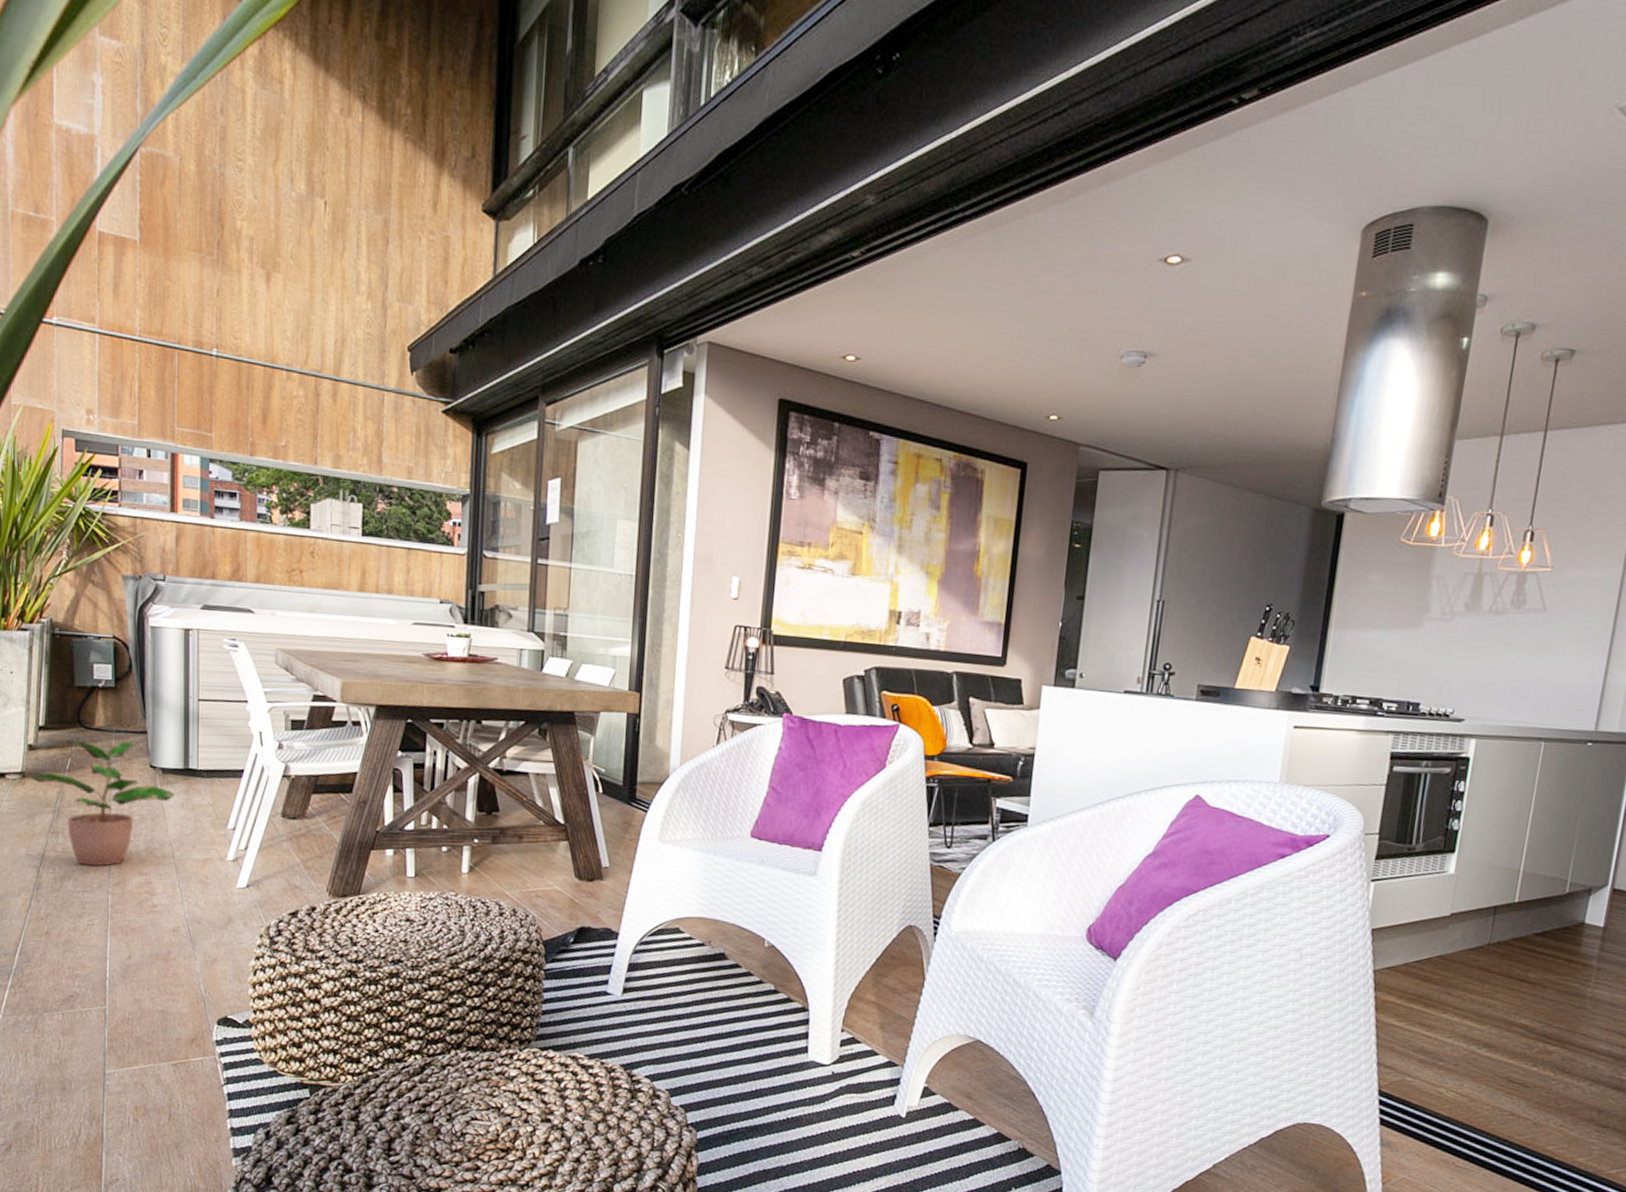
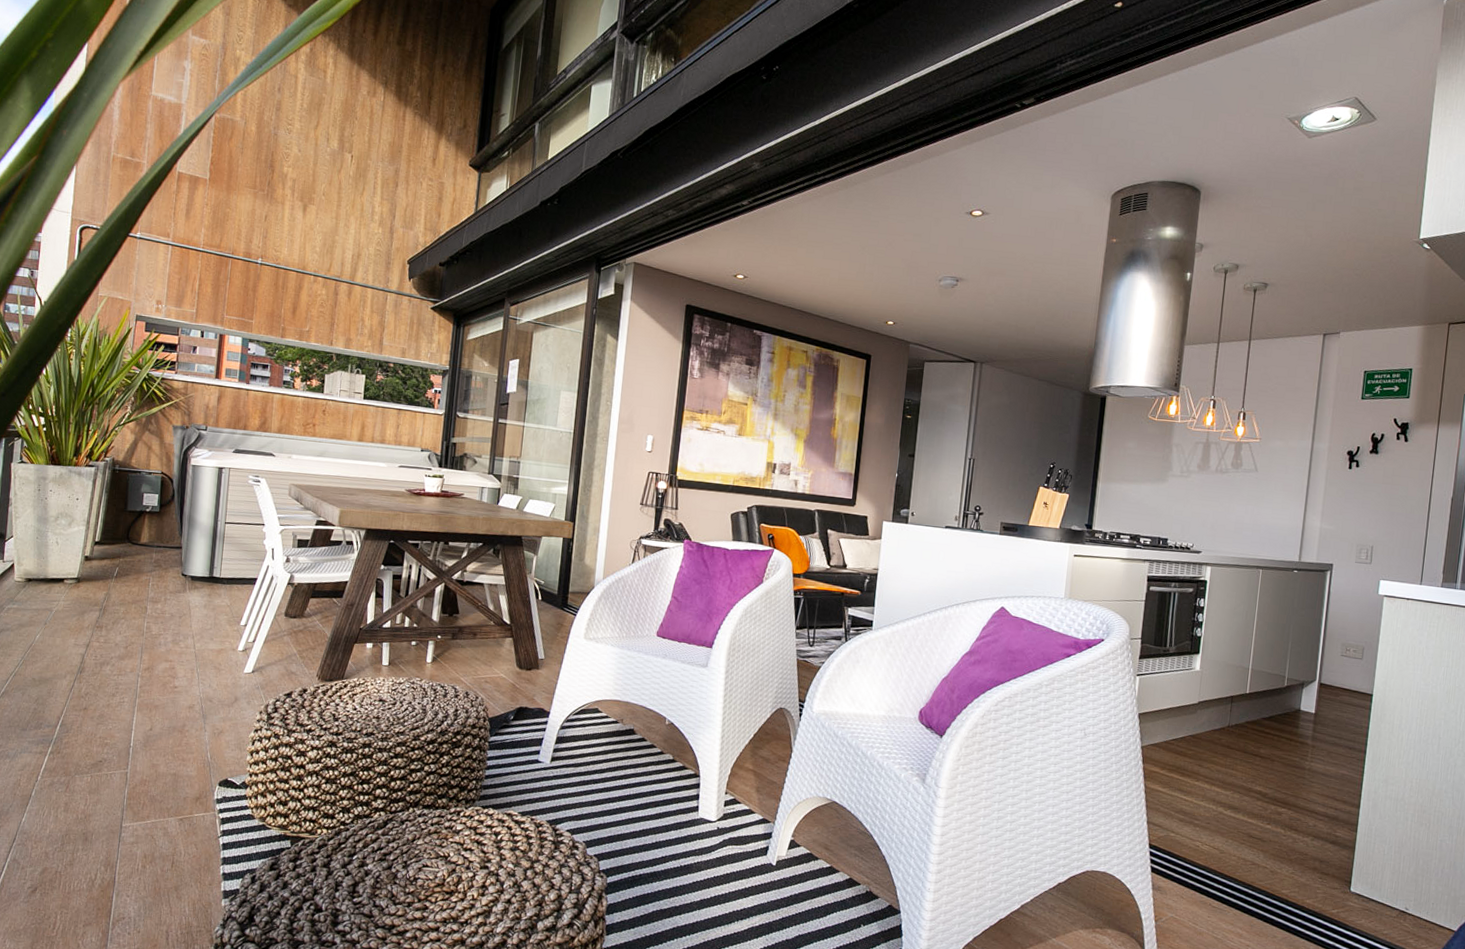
potted plant: present [27,739,176,867] -> none [81,552,201,655]

